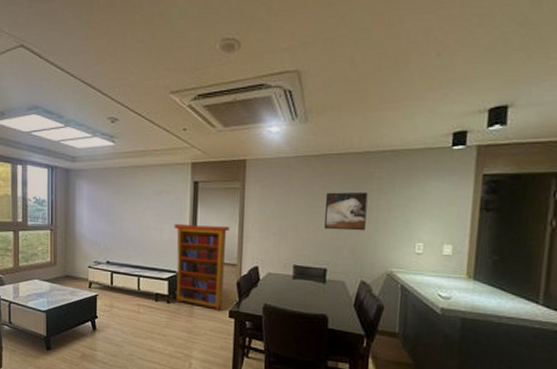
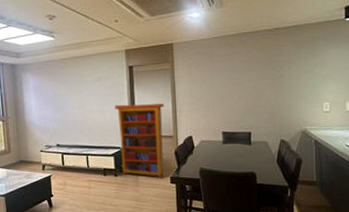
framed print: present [324,191,368,231] -> none [244,63,280,98]

